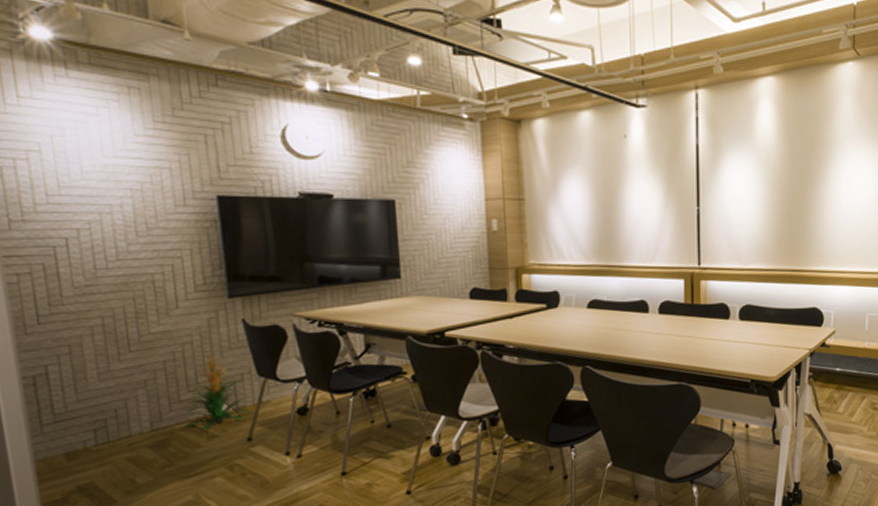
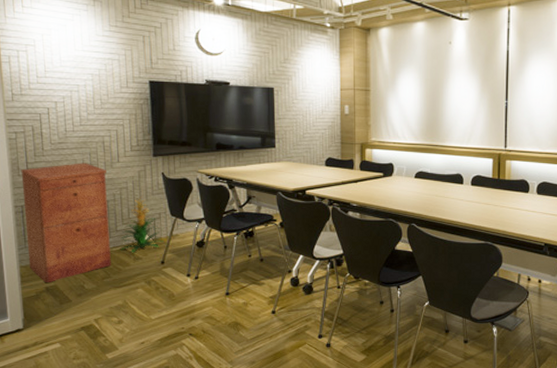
filing cabinet: none [28,311,174,481] -> present [20,163,111,283]

